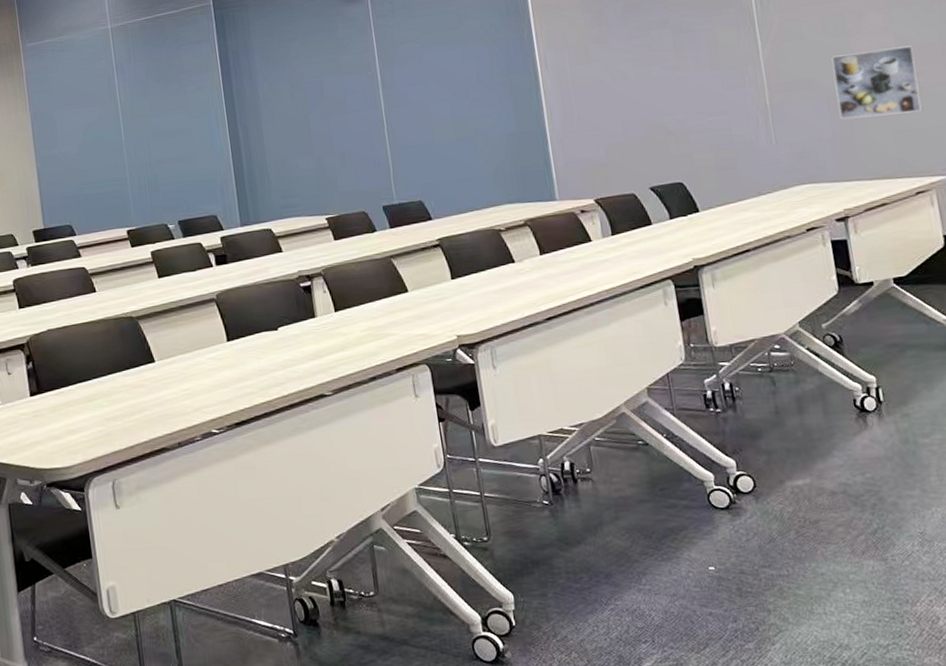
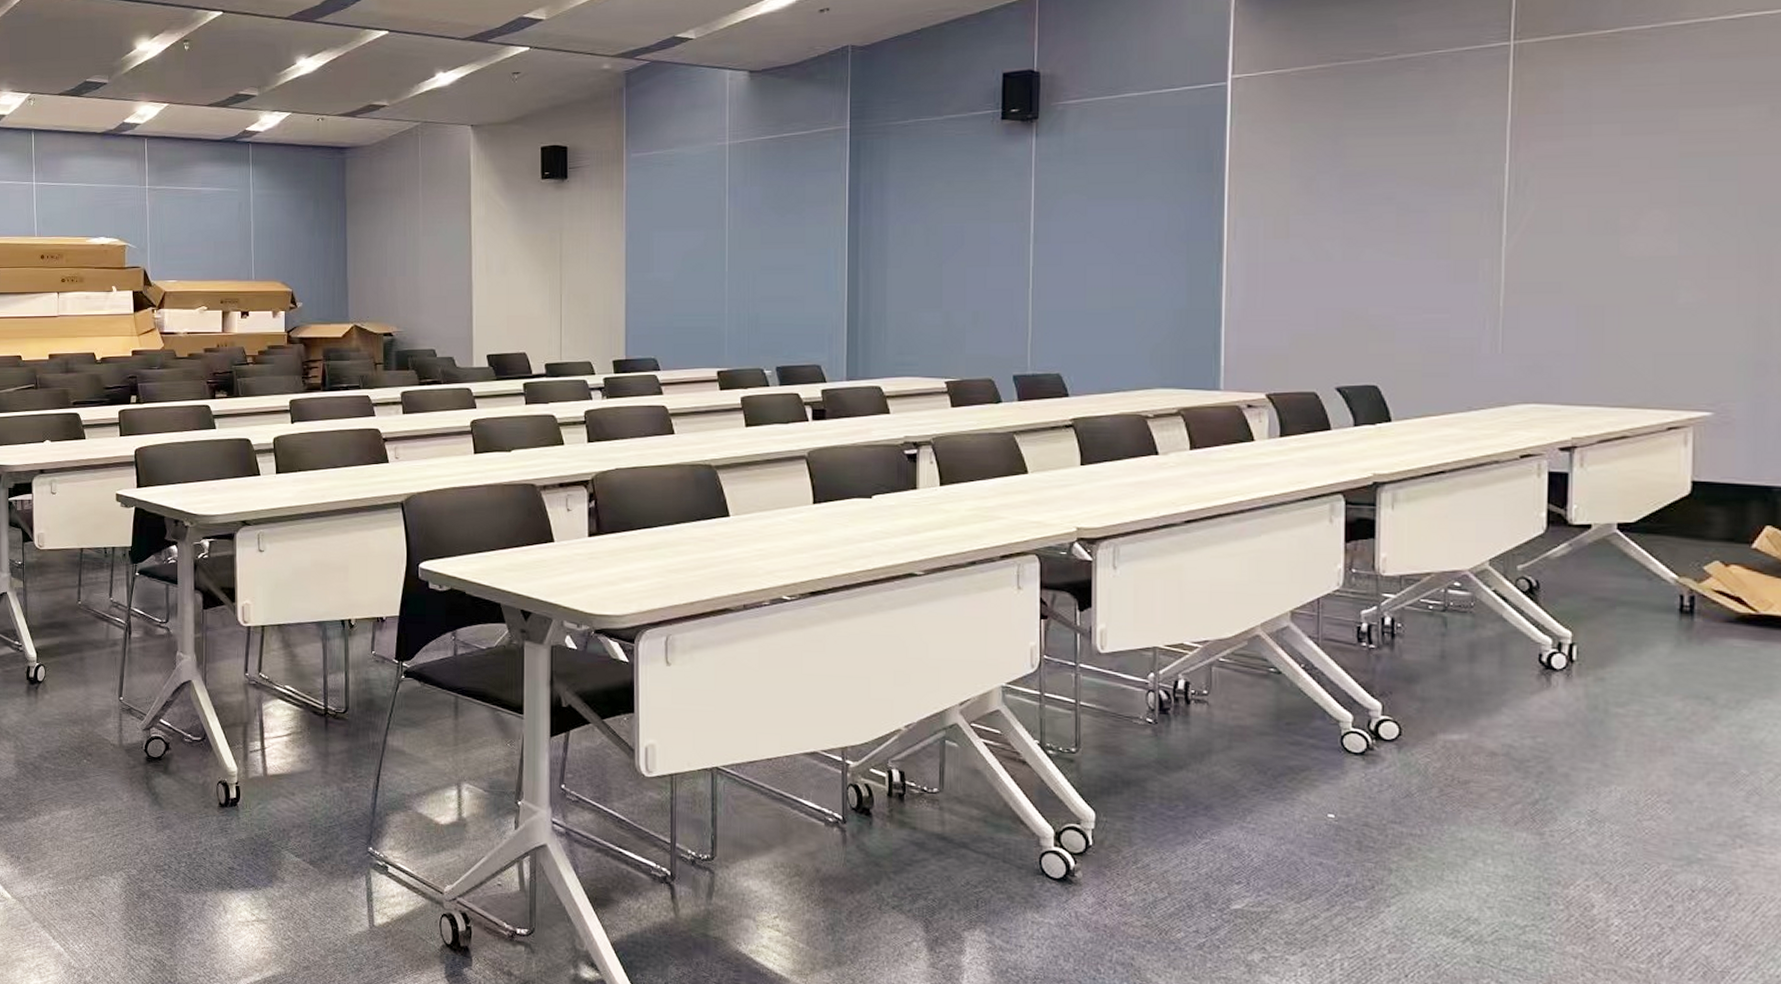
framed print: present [831,45,923,120] -> none [1588,254,1702,334]

